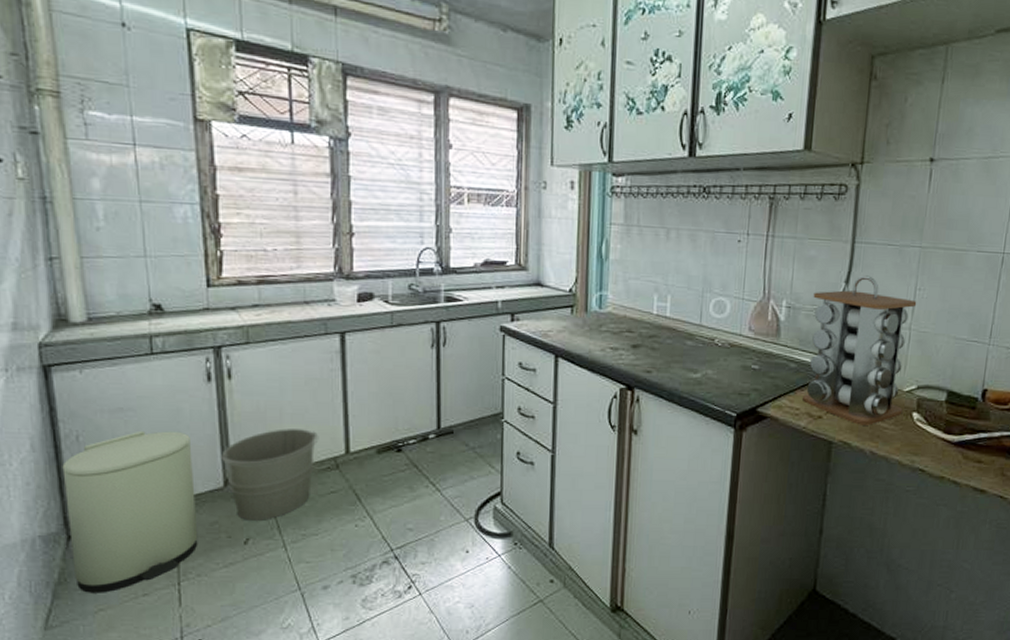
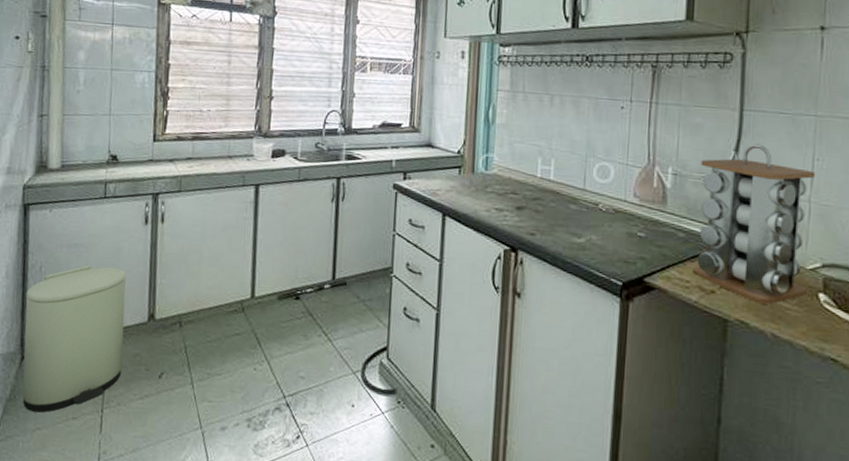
bucket: present [221,428,319,520] -> none [148,270,230,357]

